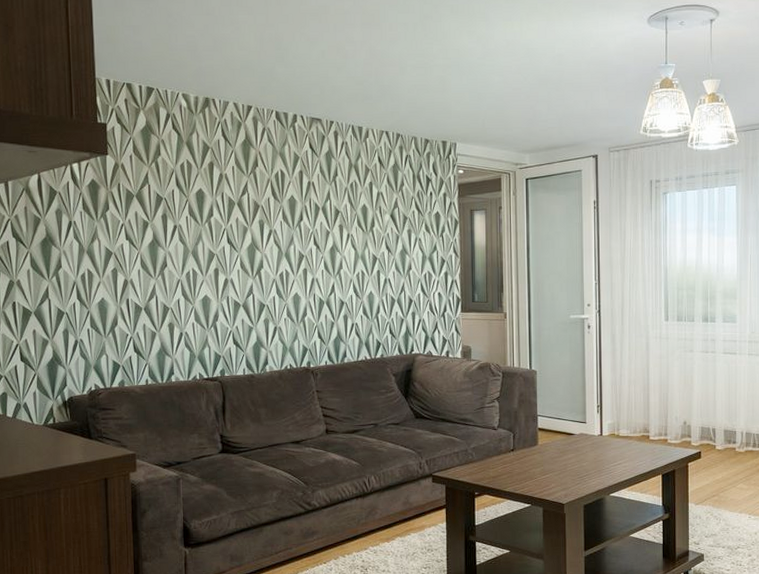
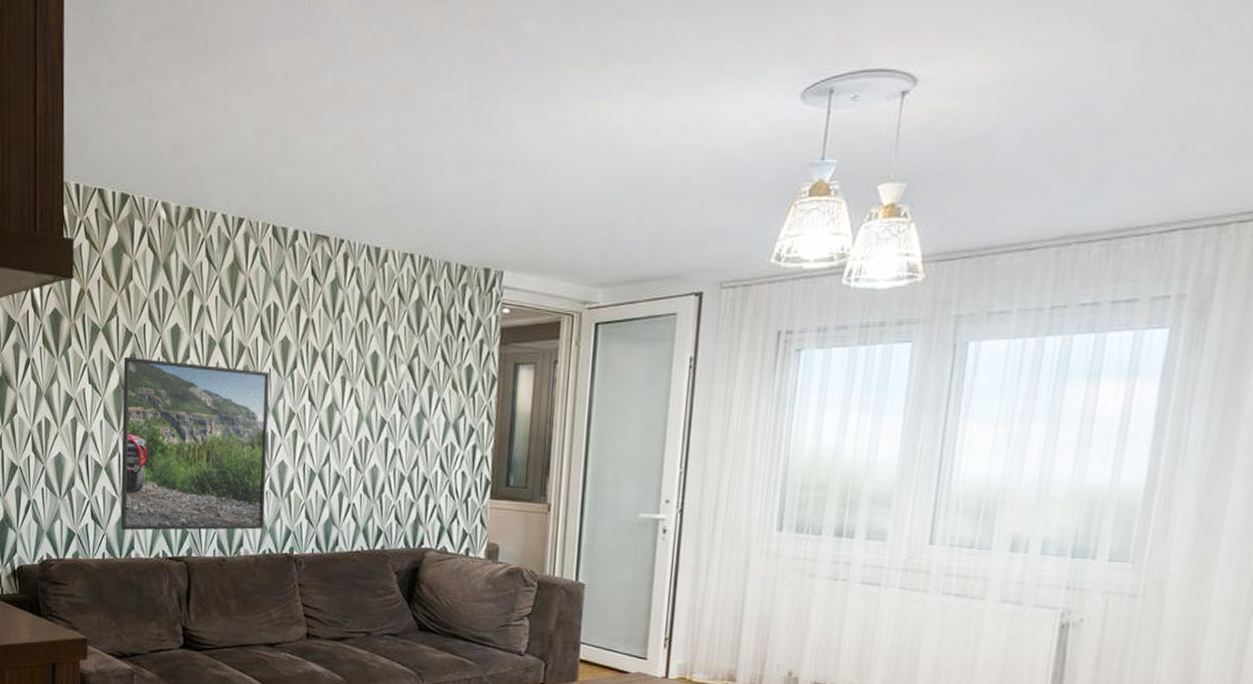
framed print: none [156,216,284,359] -> present [120,356,269,531]

